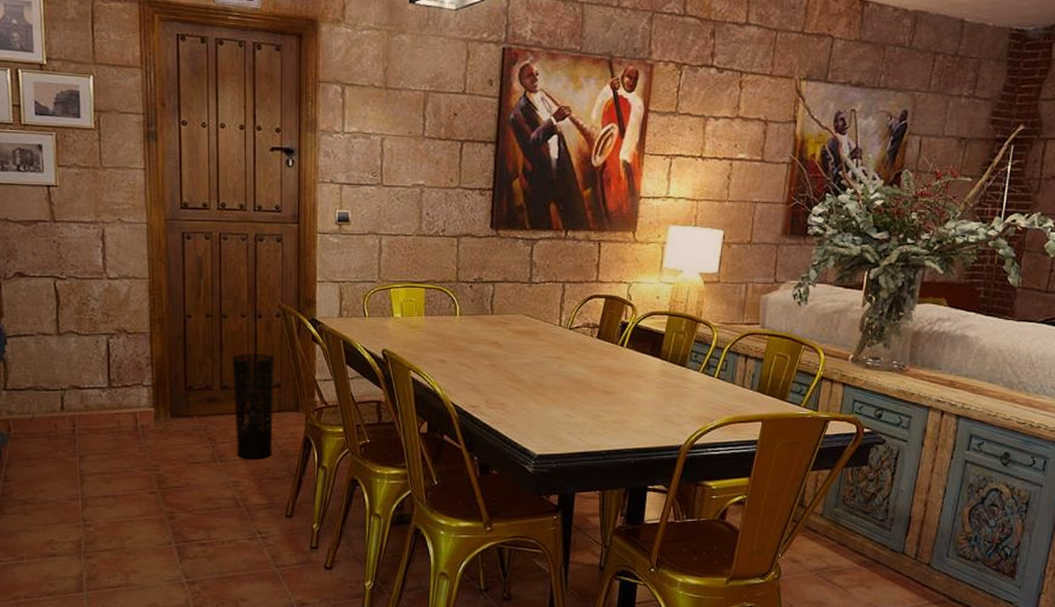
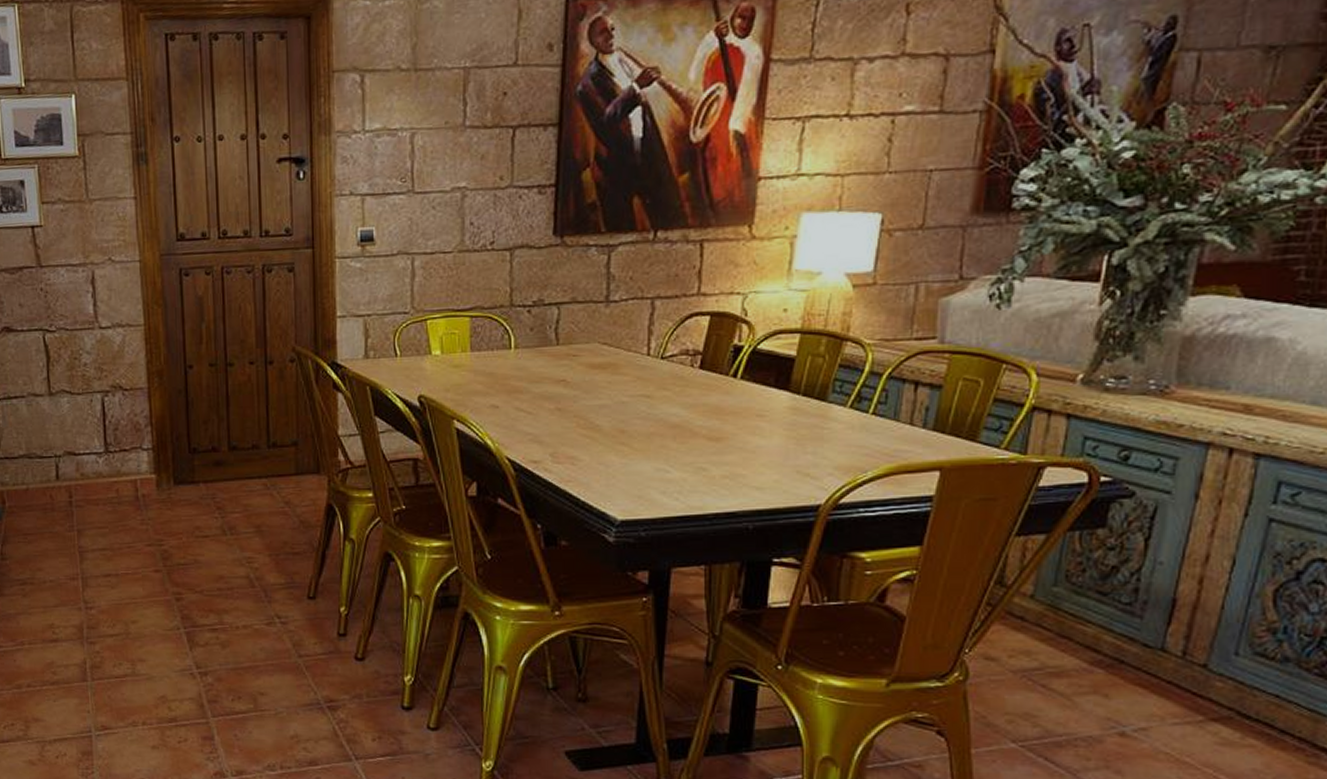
umbrella stand: present [232,353,274,459] -> none [240,406,290,531]

